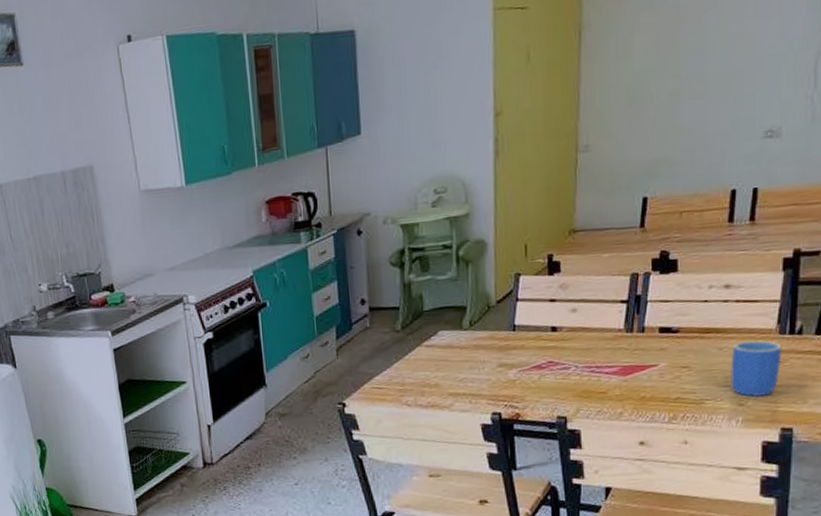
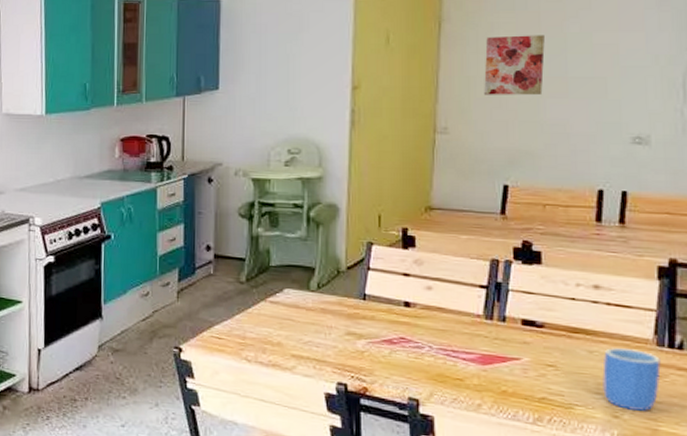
wall art: none [624,32,683,105] -> present [484,35,545,96]

